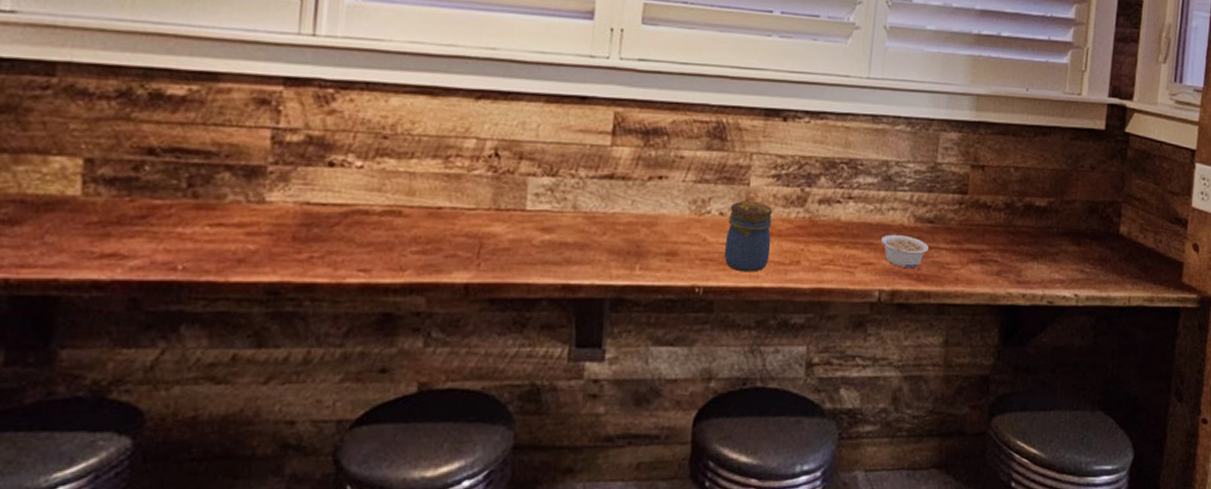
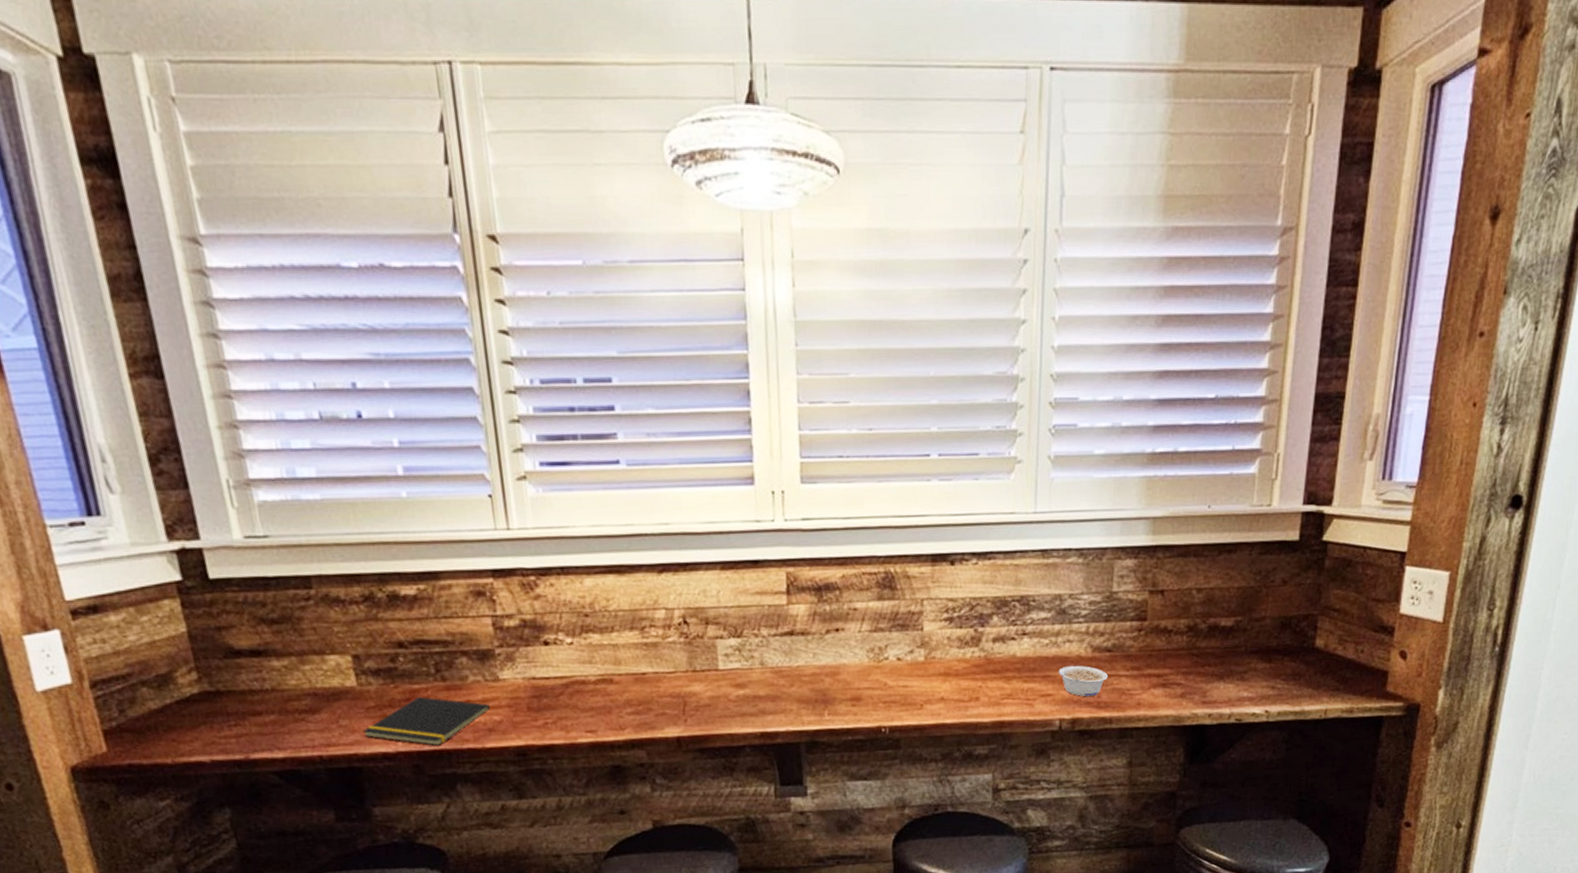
notepad: none [72,215,247,275] -> present [362,697,491,746]
jar: present [724,201,772,272] -> none [905,645,949,711]

